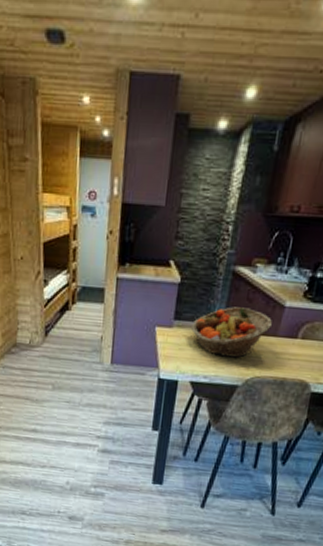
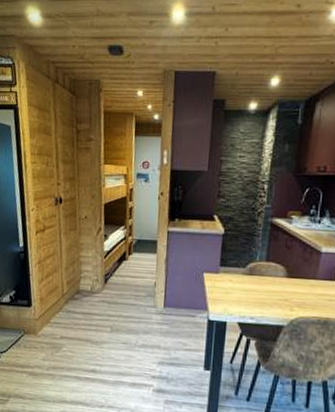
fruit basket: present [191,306,272,358] -> none [236,253,311,300]

